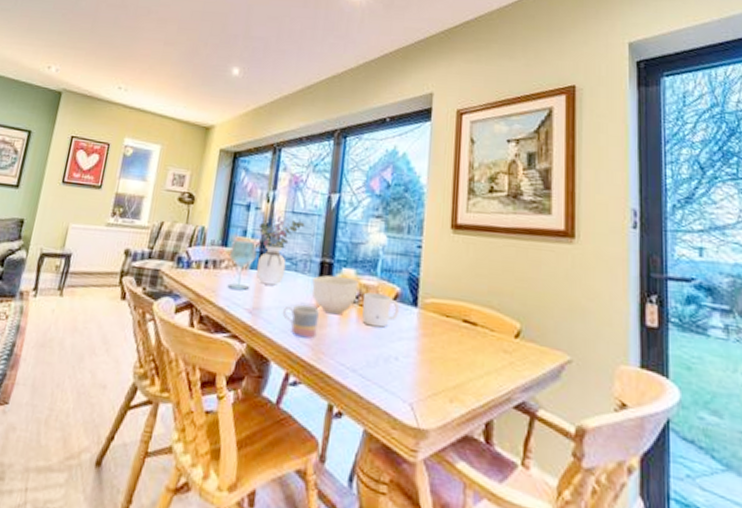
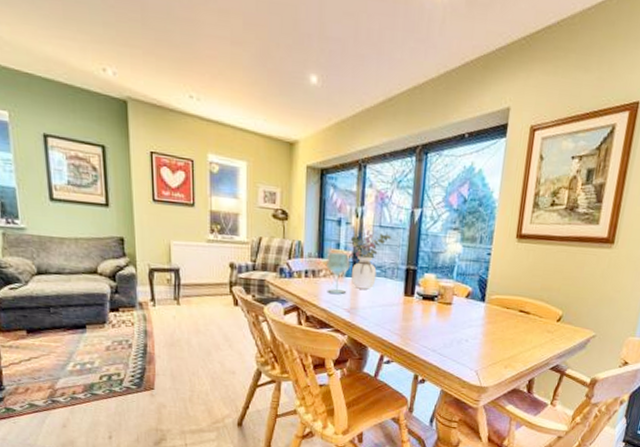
mug: present [282,304,319,339] -> none [375,304,406,329]
bowl: present [311,275,359,315] -> none [399,279,438,311]
mug: present [362,292,399,328] -> none [440,292,470,319]

